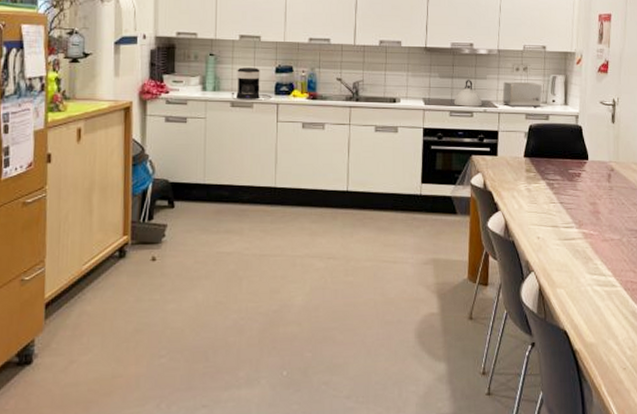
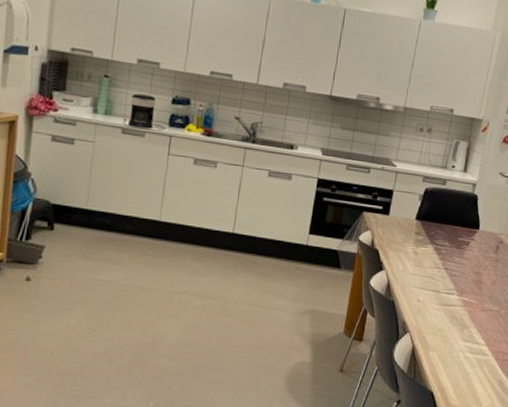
kettle: present [453,80,483,106] -> none [352,134,382,164]
toaster: present [502,81,543,108] -> none [401,141,445,172]

